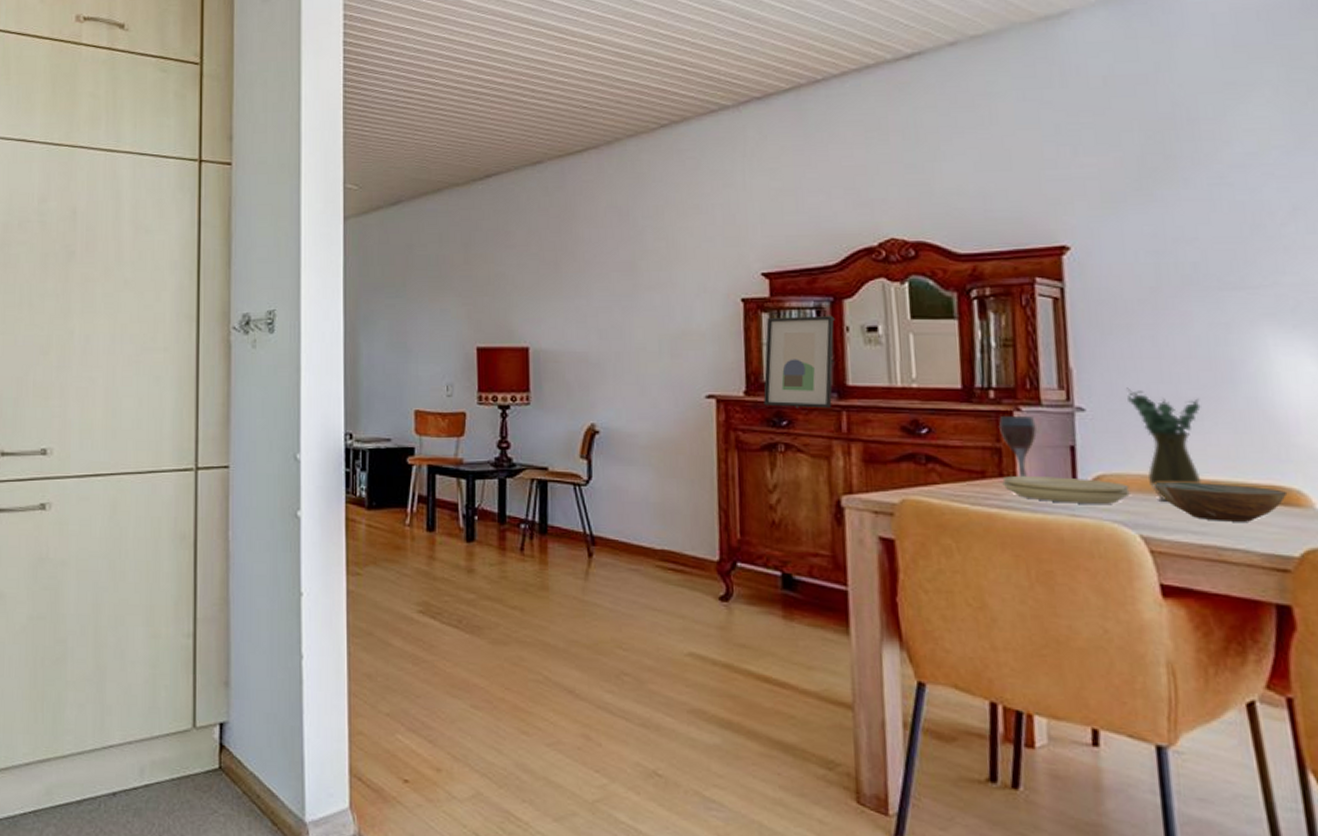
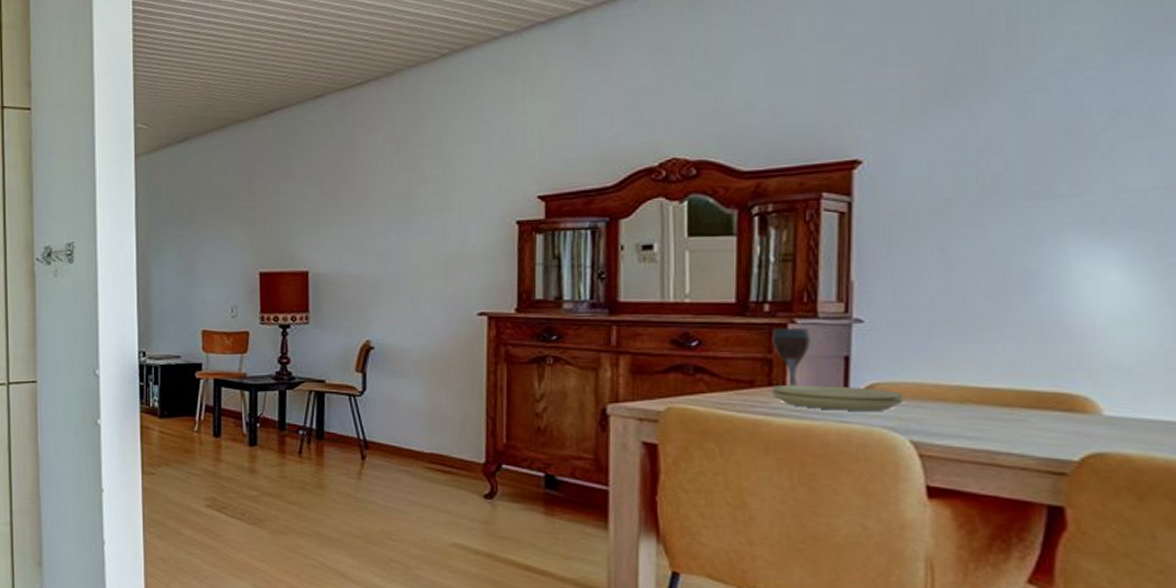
picture frame: present [763,315,835,409] -> none [534,234,610,324]
vase: present [1127,387,1202,502] -> none [910,299,988,408]
bowl: present [1153,481,1288,522] -> none [929,389,1074,428]

